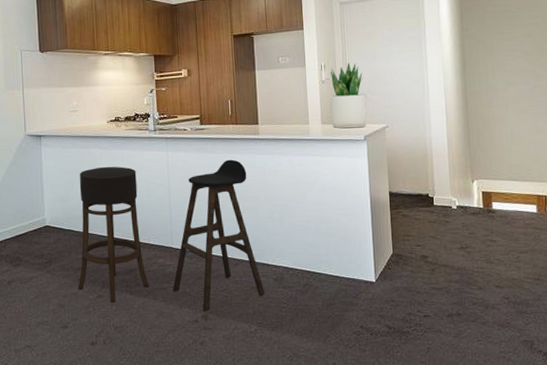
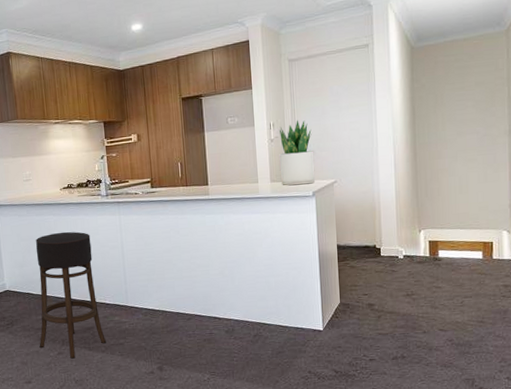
bar stool: present [172,159,265,311] -> none [129,220,217,363]

